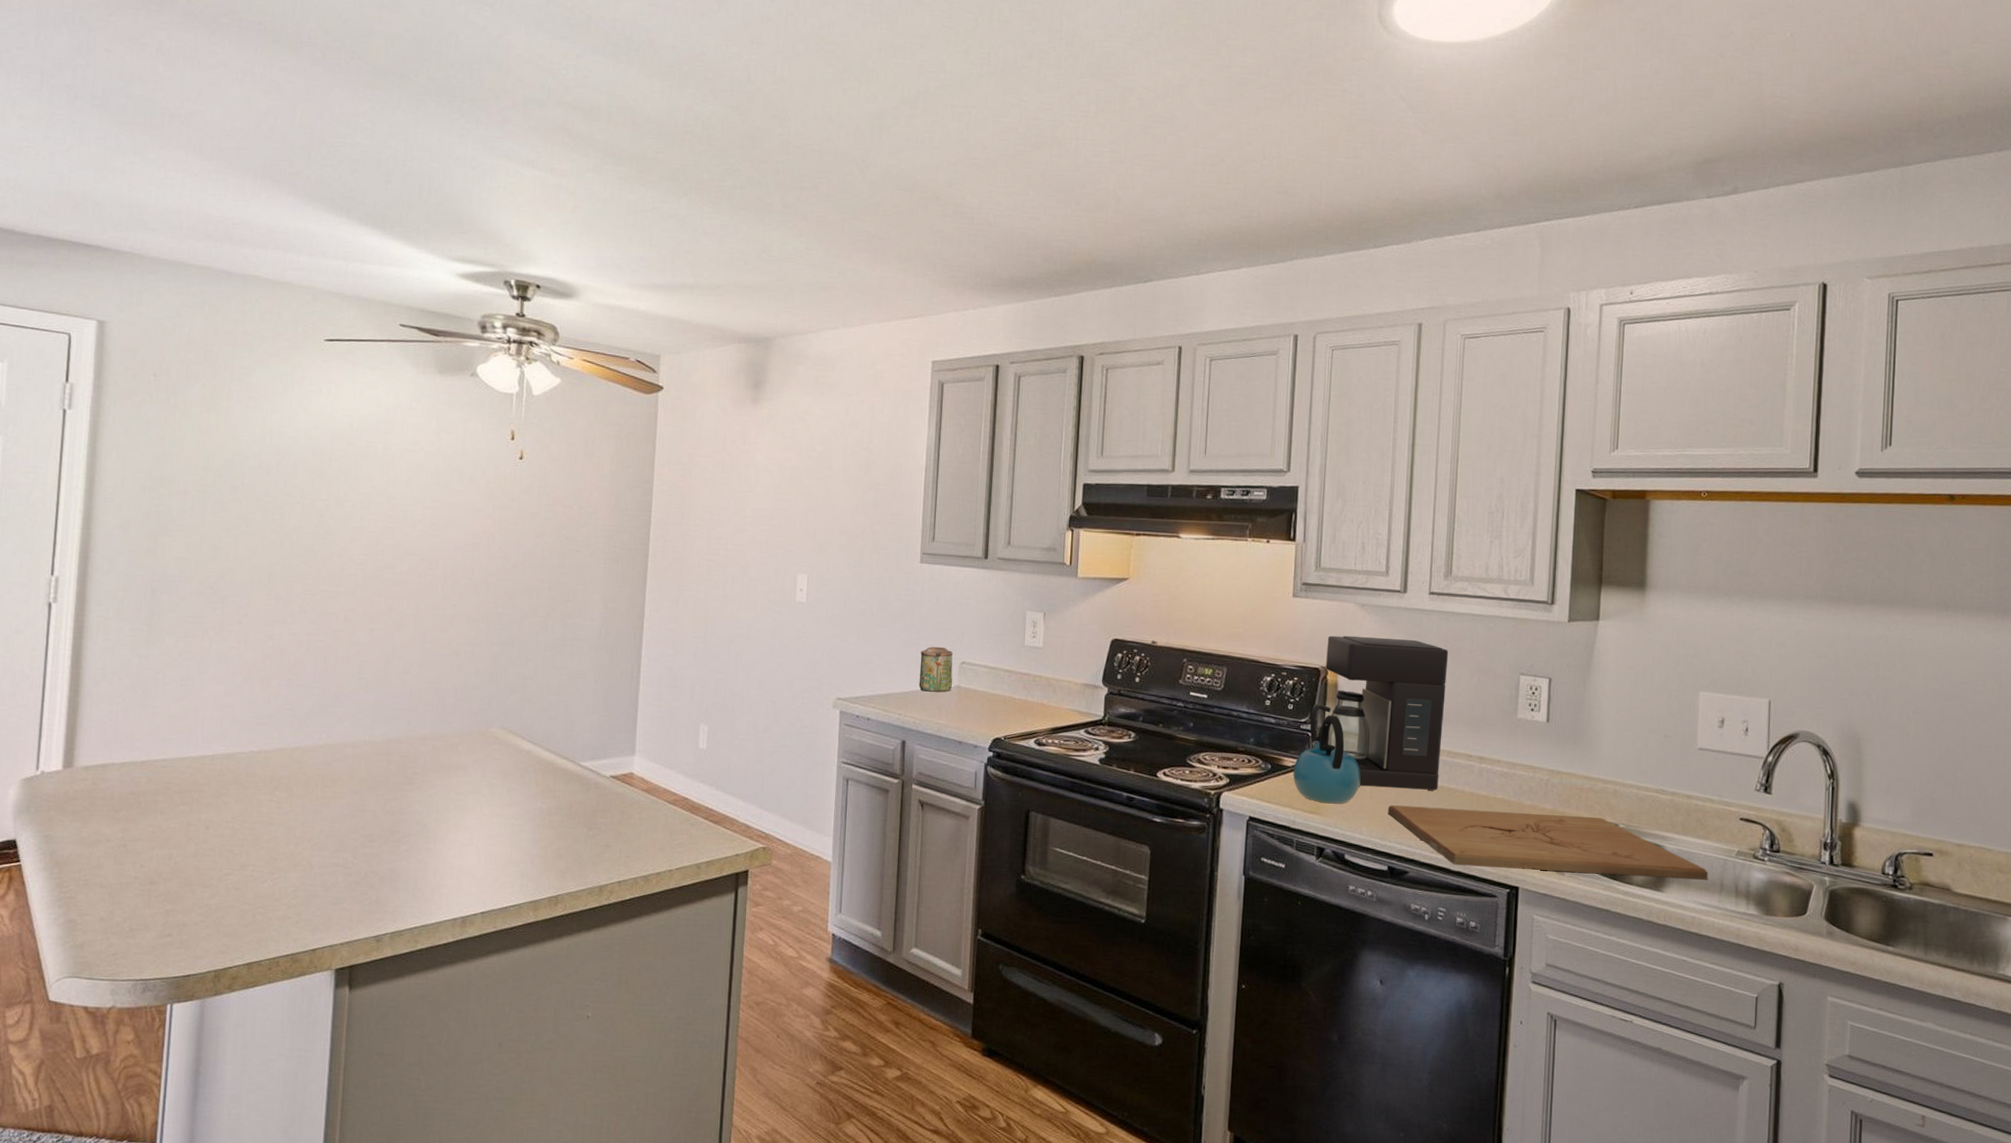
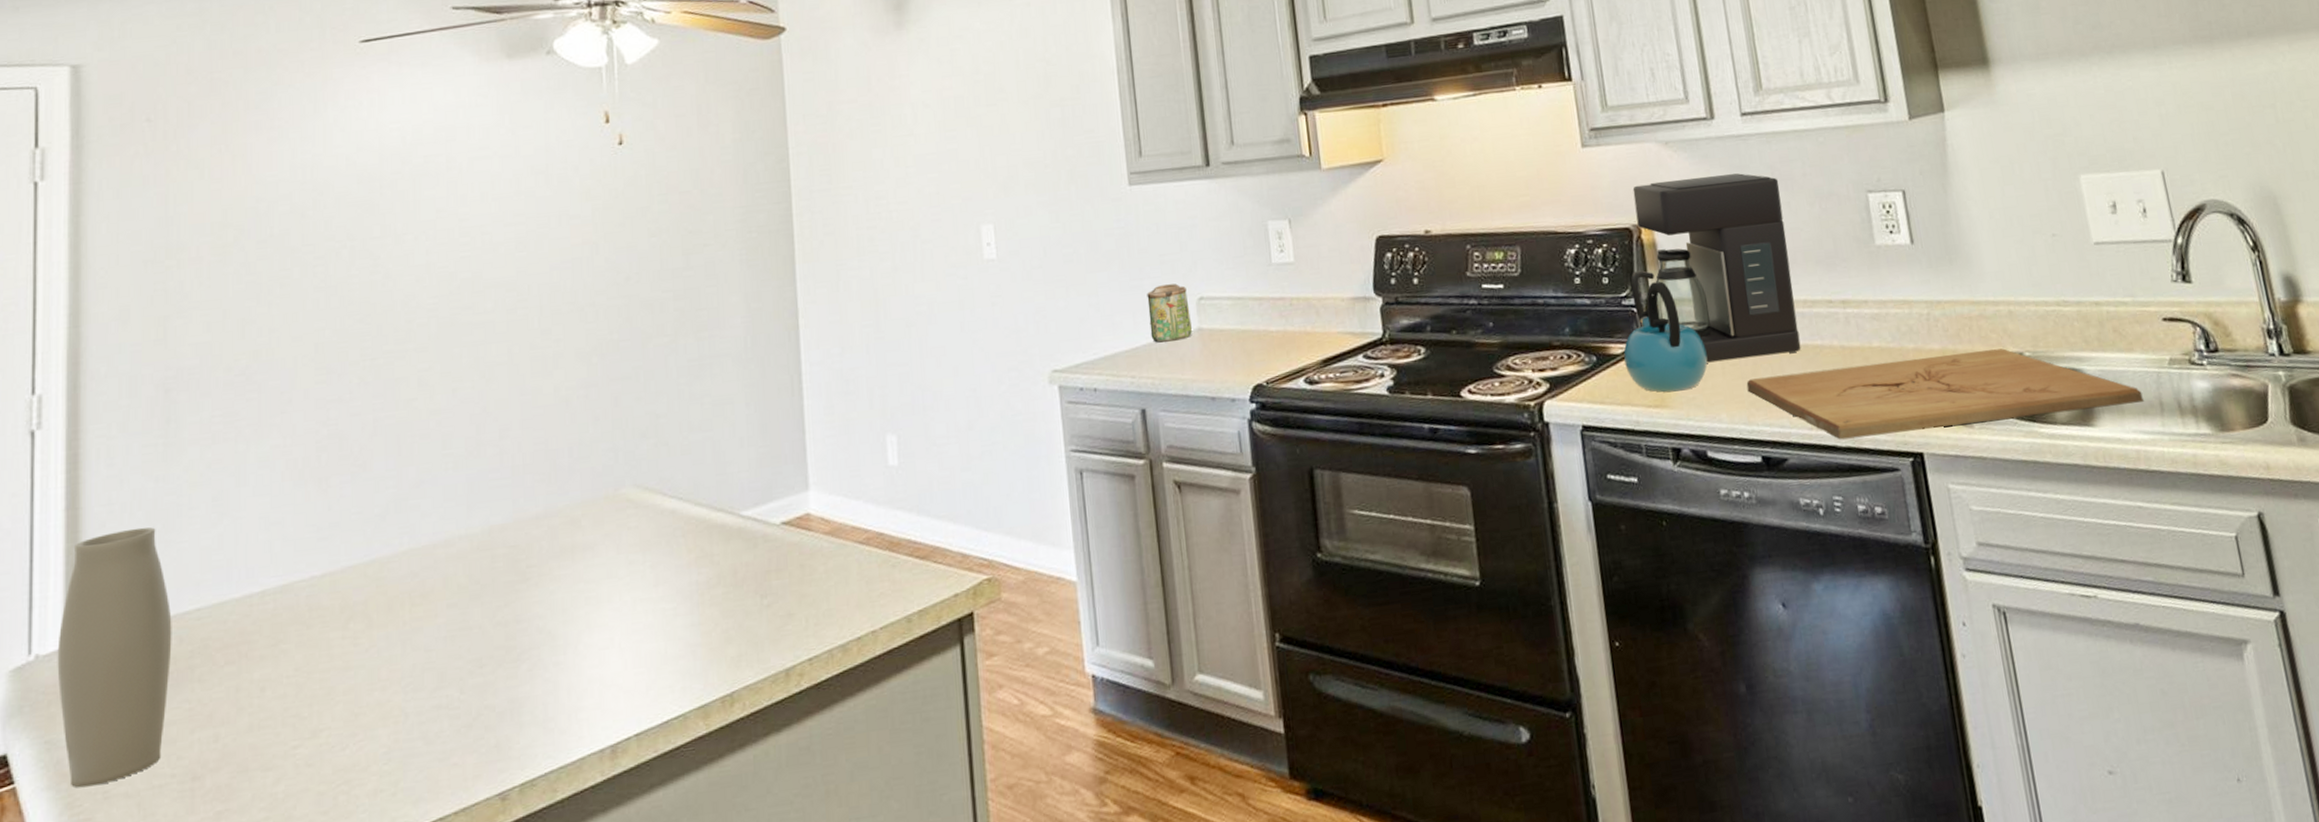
vase: none [56,690,144,875] -> present [57,527,172,788]

